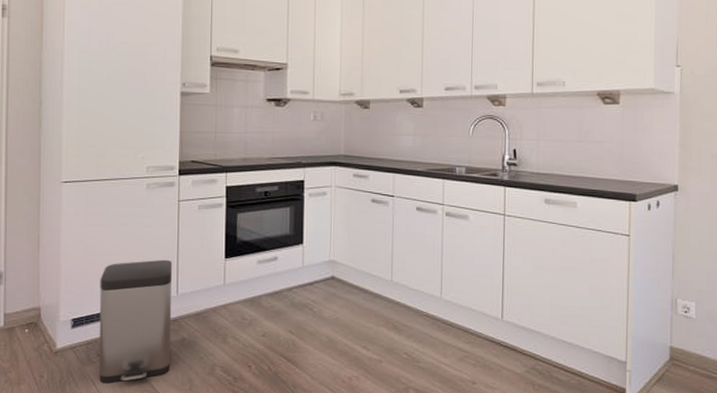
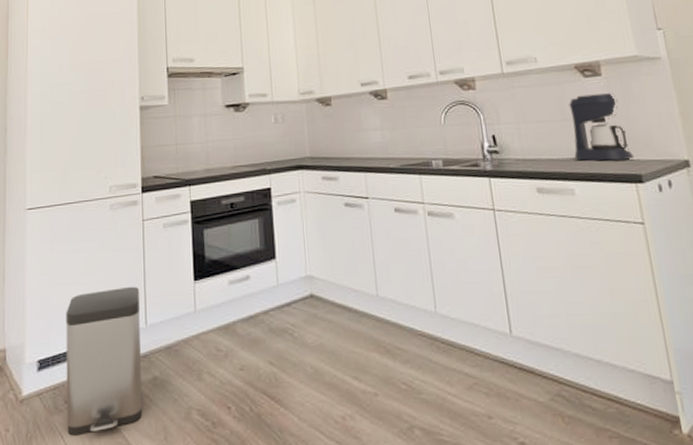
coffee maker: none [582,120,634,181] -> present [569,93,635,161]

